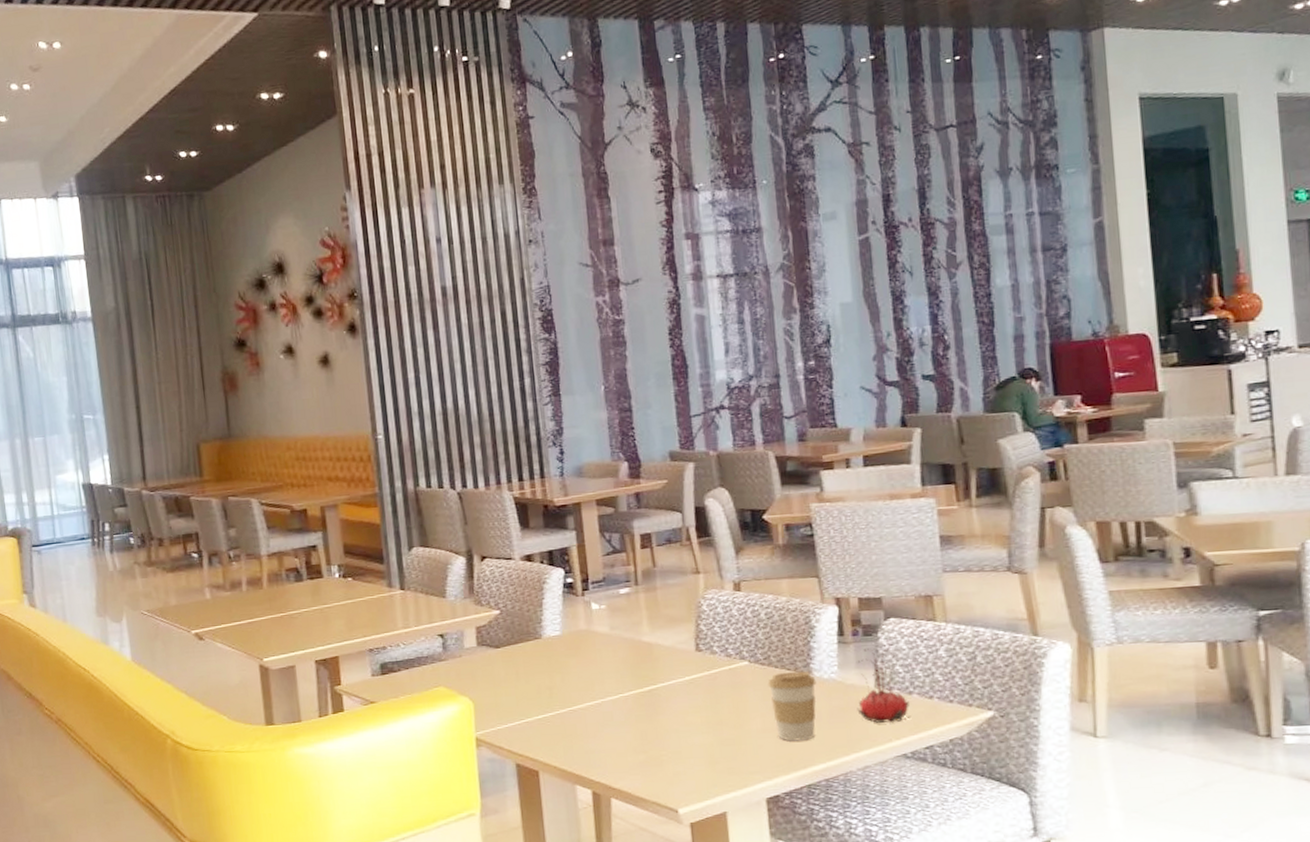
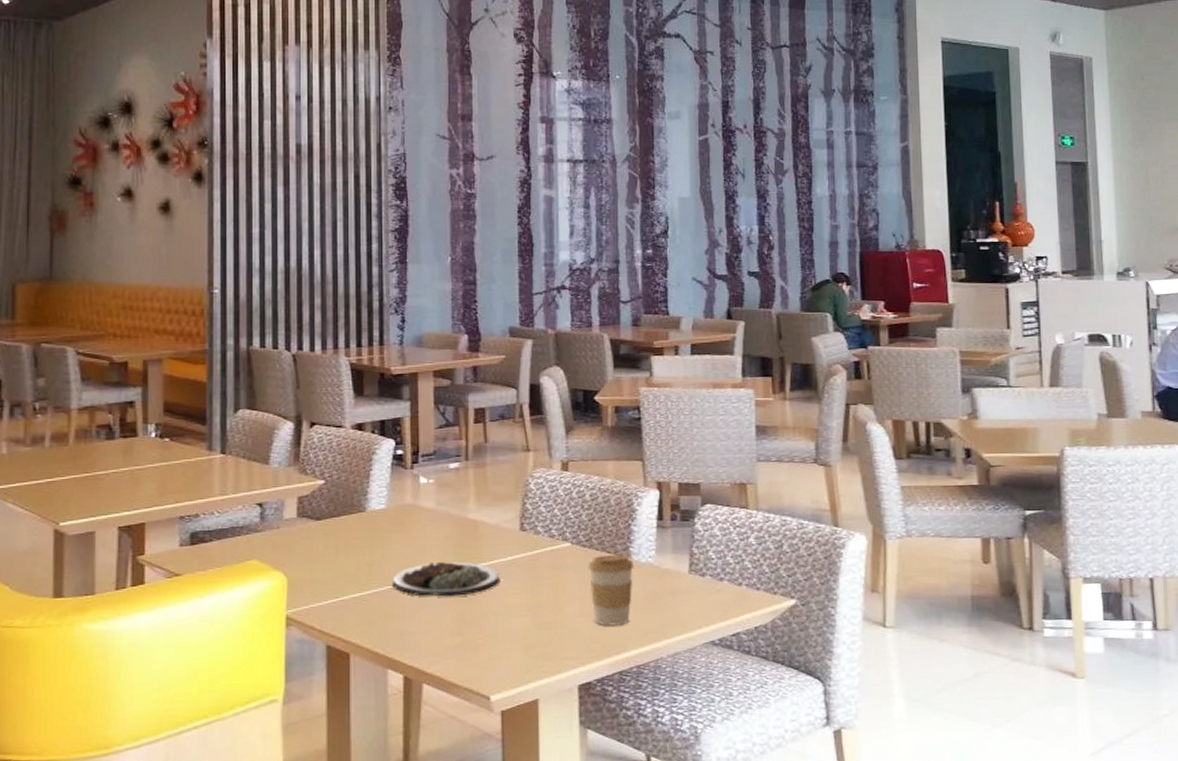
plate: none [573,683,680,717] -> present [392,561,500,597]
flower: present [857,649,910,723] -> none [671,534,721,609]

